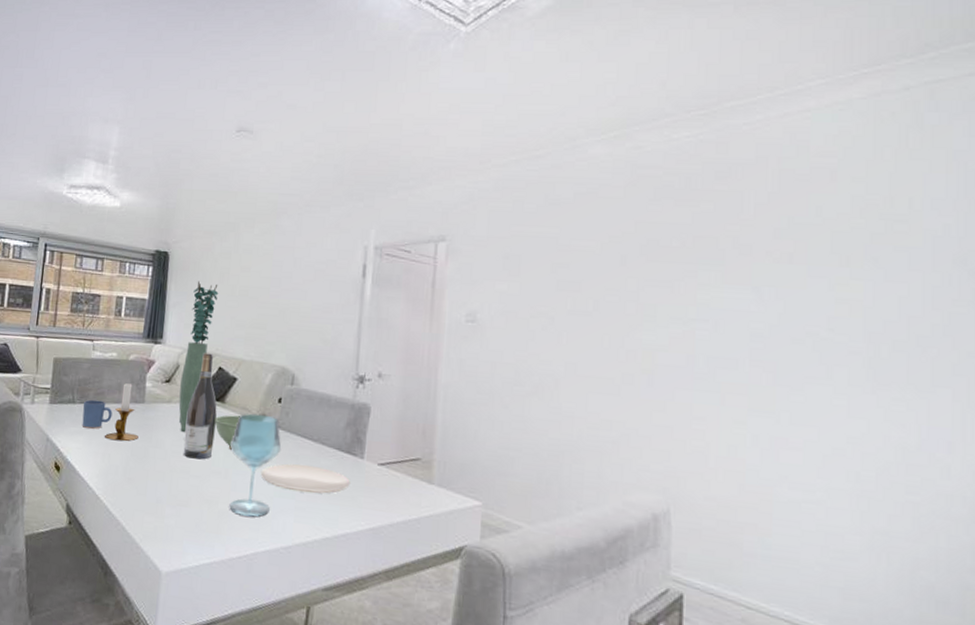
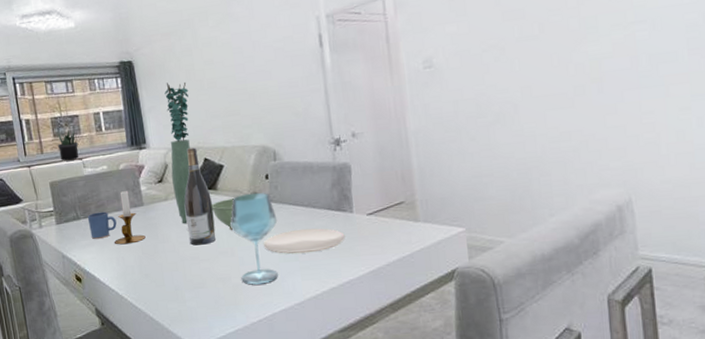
planter: none [71,307,94,340] -> present [57,130,79,161]

